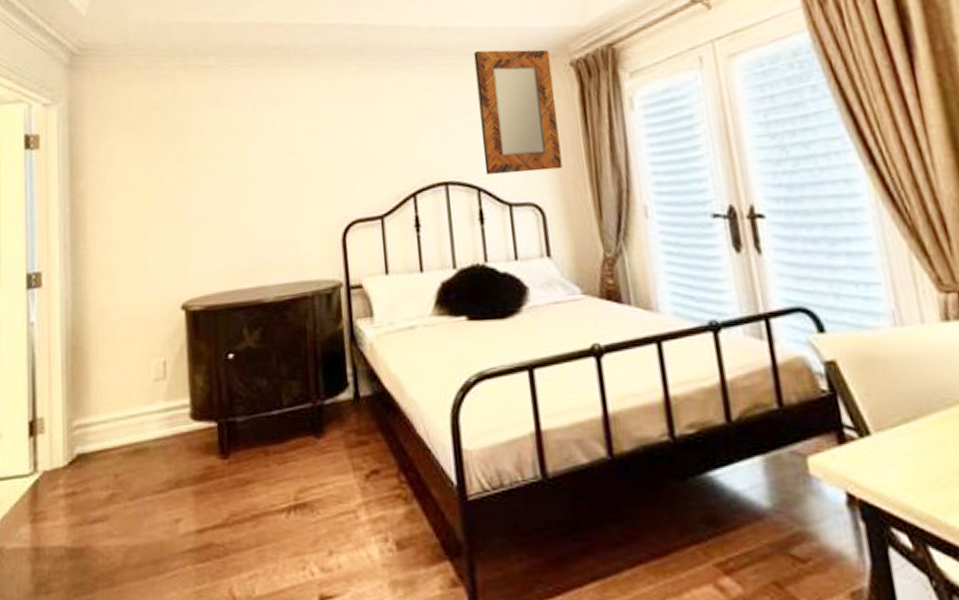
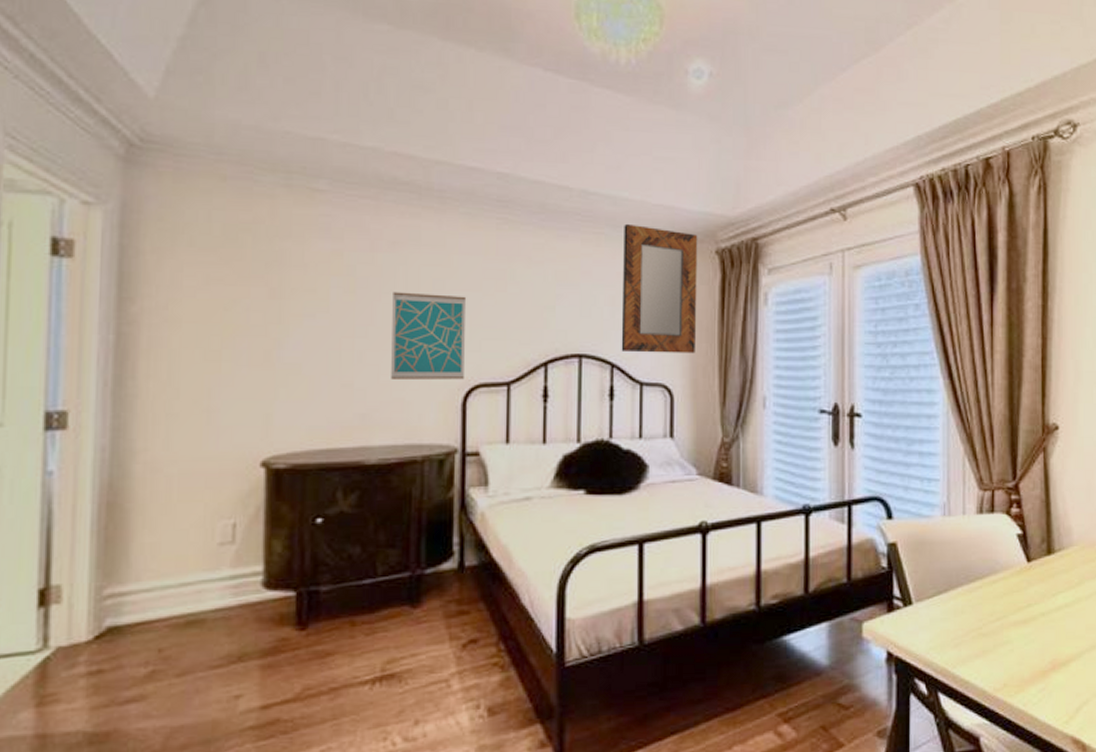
wall art: none [274,140,342,223] -> present [391,291,467,380]

